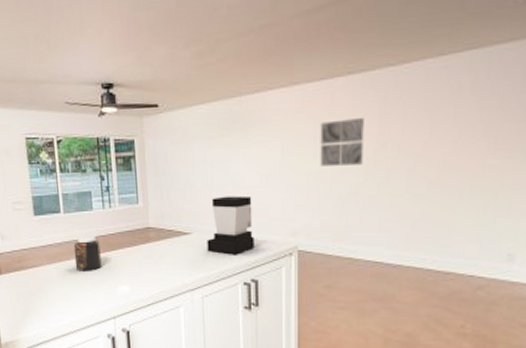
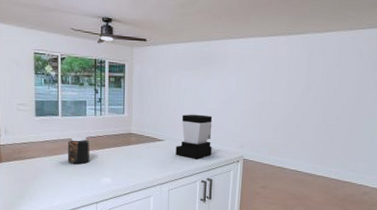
wall art: present [320,118,364,166] -> none [264,66,297,100]

